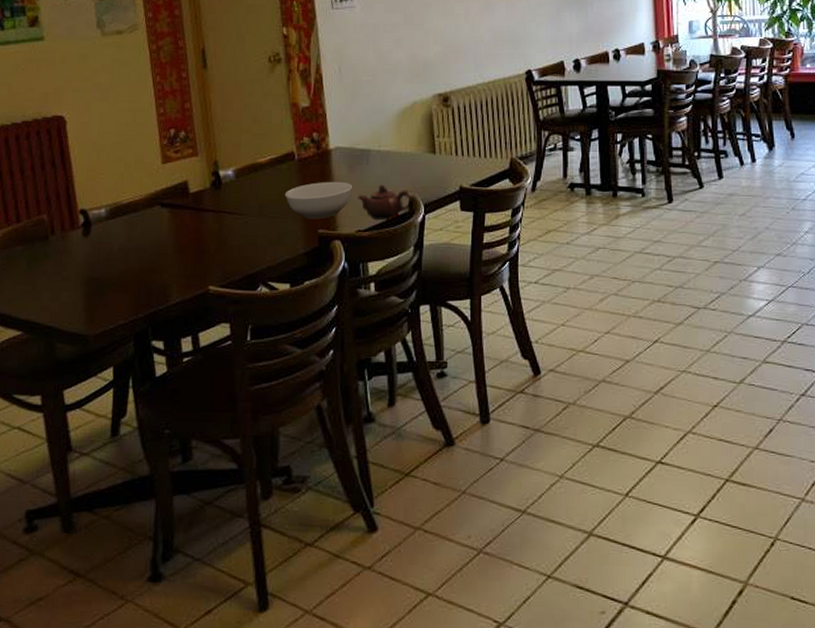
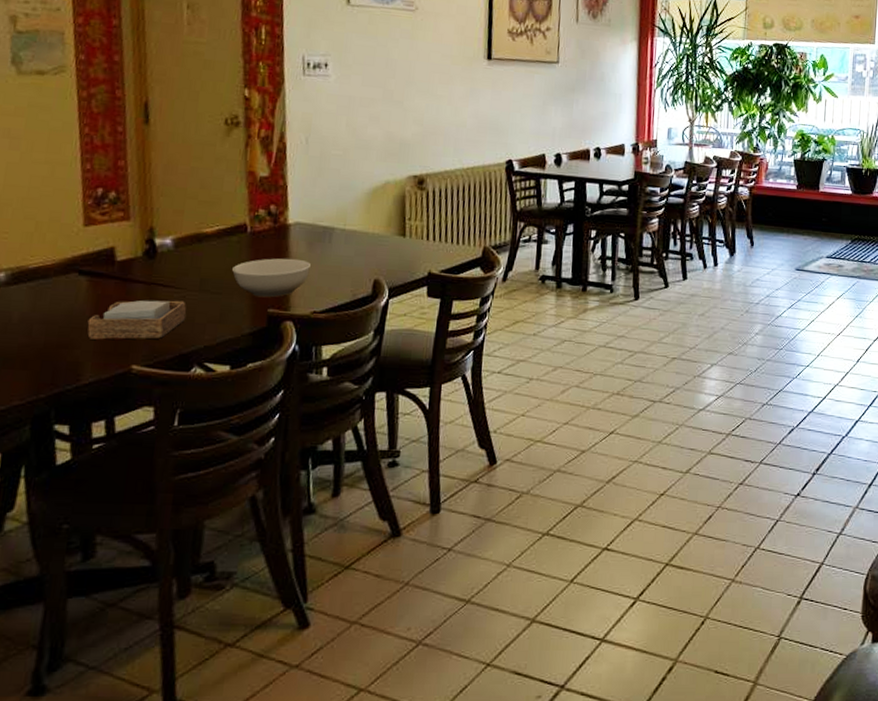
napkin holder: none [171,226,250,264] -> present [87,300,187,340]
teapot: present [358,184,413,219] -> none [316,265,377,302]

